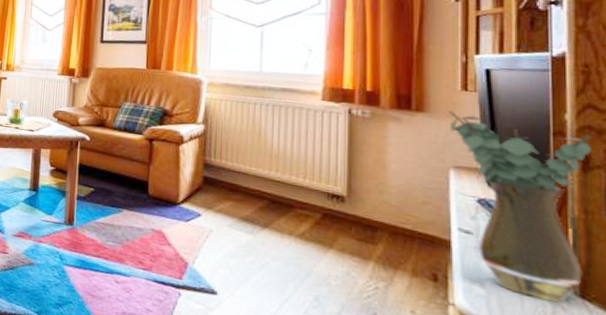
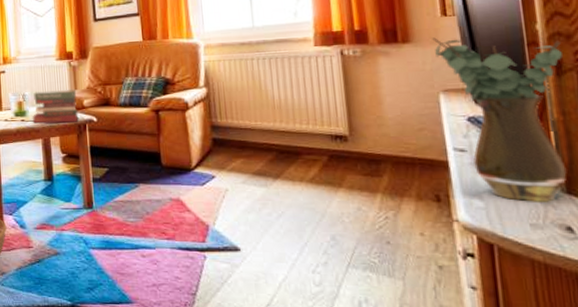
books: none [26,102,74,139] -> present [32,90,79,124]

